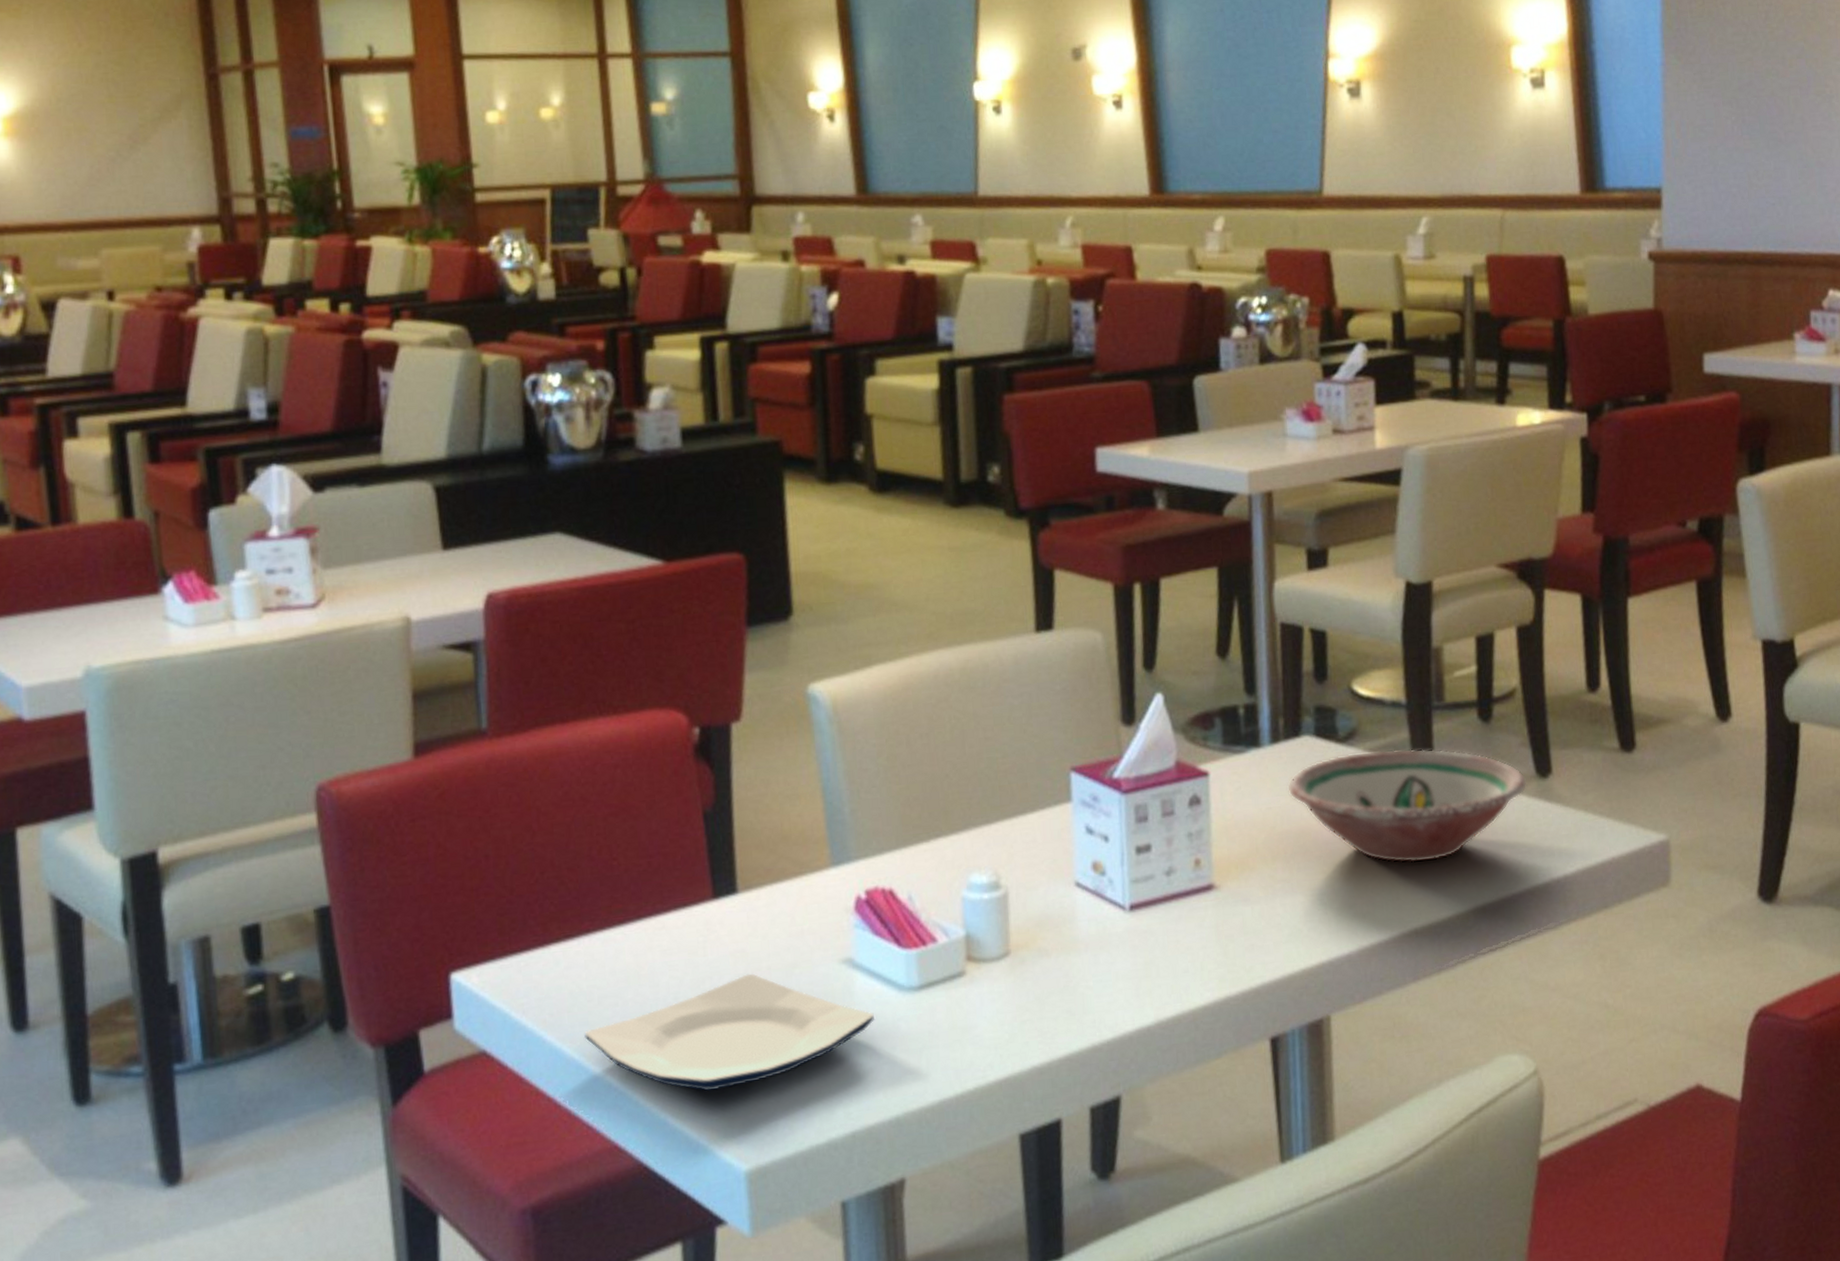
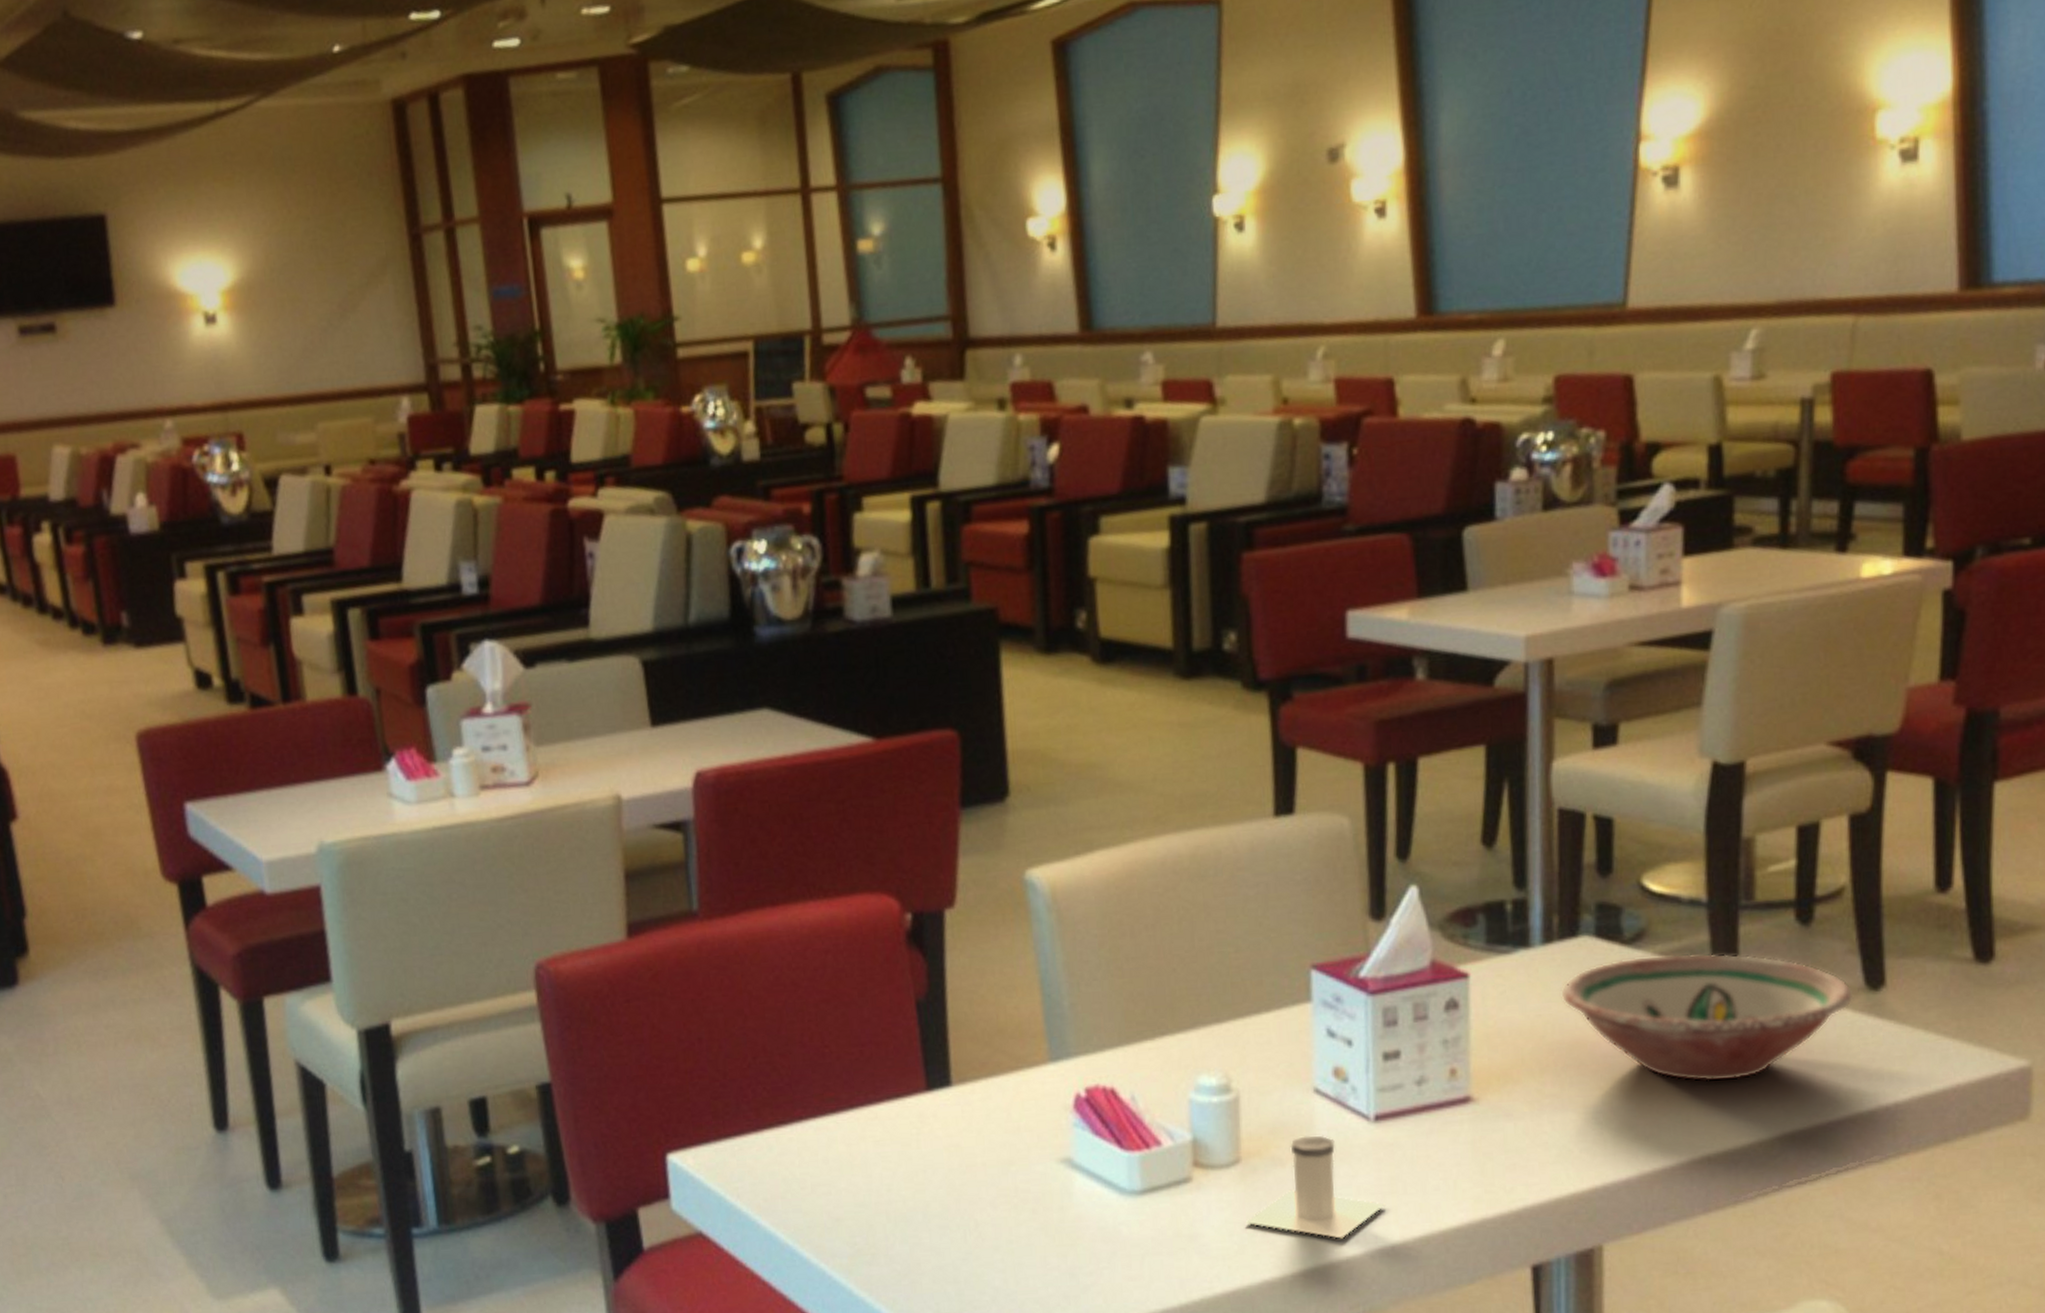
plate: present [584,973,874,1092] -> none [798,1168,1094,1286]
salt shaker: none [1015,926,1141,1023] -> present [1245,1136,1385,1239]

